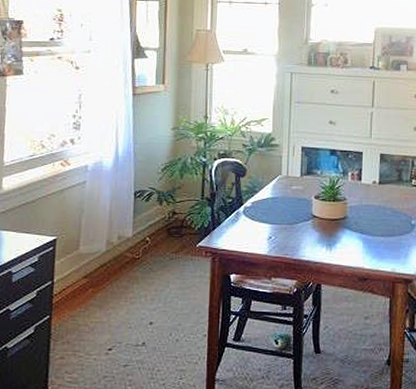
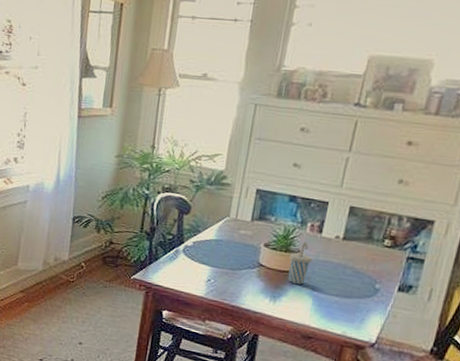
cup: none [338,190,357,230] -> present [288,241,312,284]

